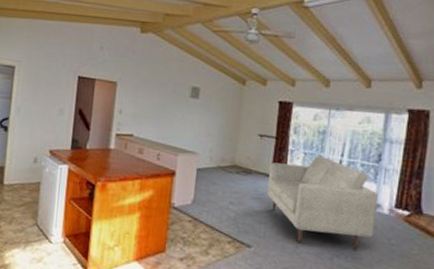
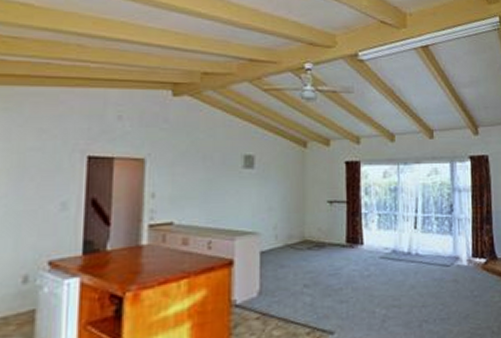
sofa: present [266,155,378,249] -> none [343,214,457,317]

